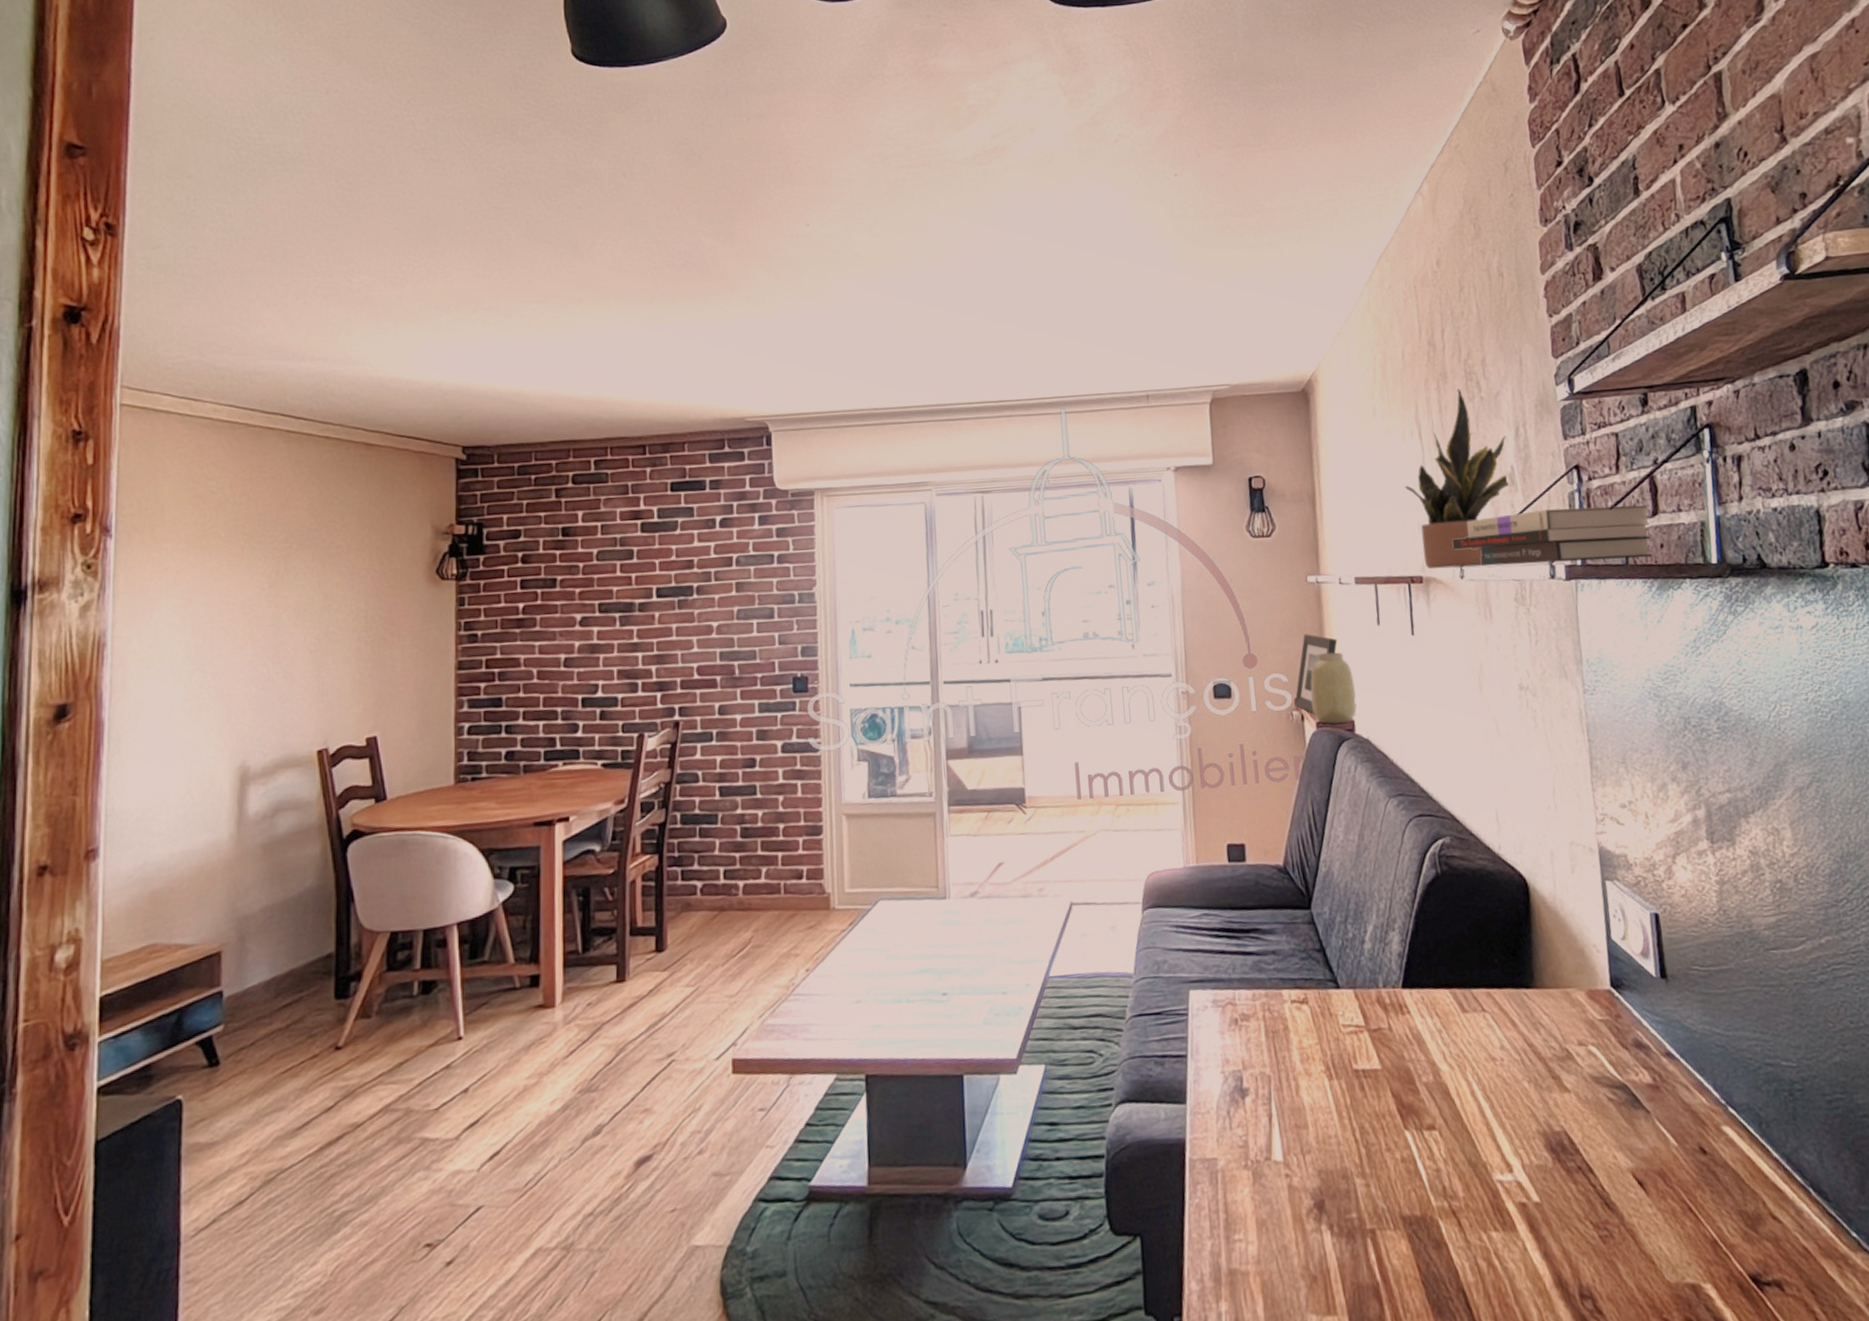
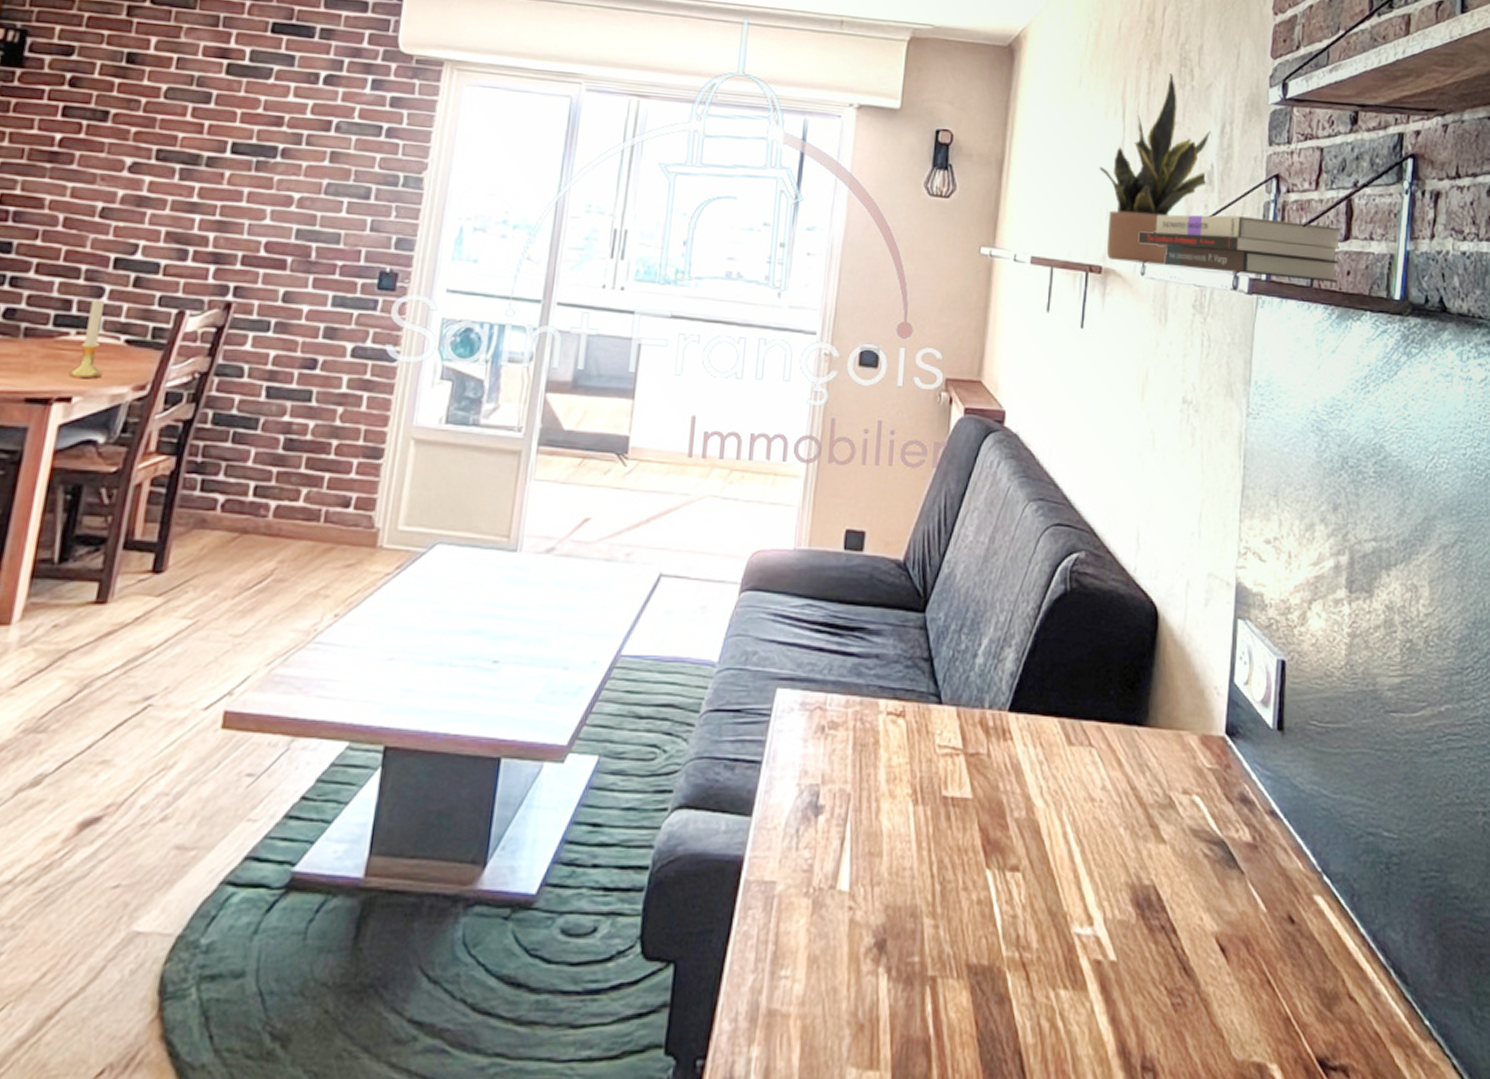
candle holder: none [563,733,589,802] -> present [68,297,104,379]
picture frame: present [1294,634,1338,714] -> none [945,310,1002,399]
vase: present [1310,652,1357,725] -> none [963,333,1013,414]

